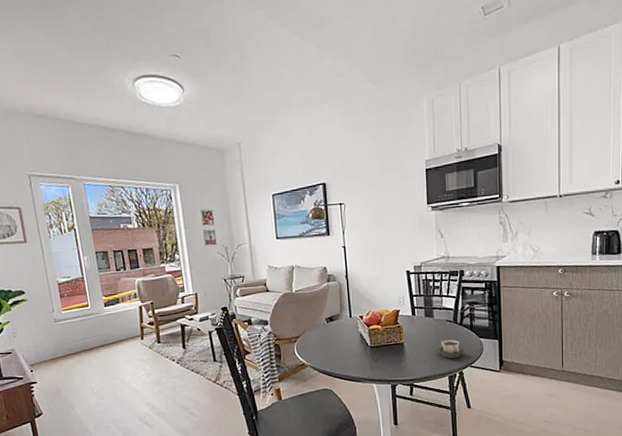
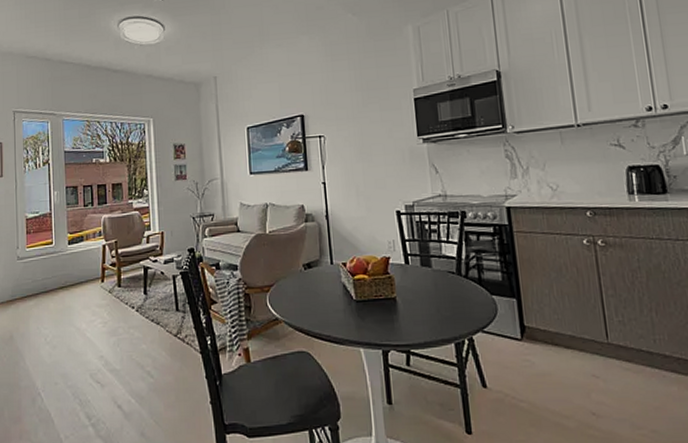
cup: present [437,340,464,359] -> none [438,296,473,320]

